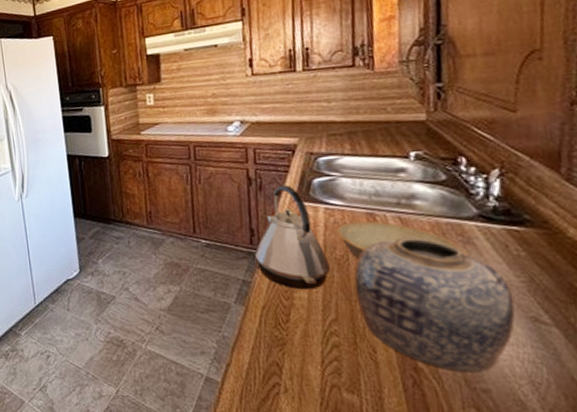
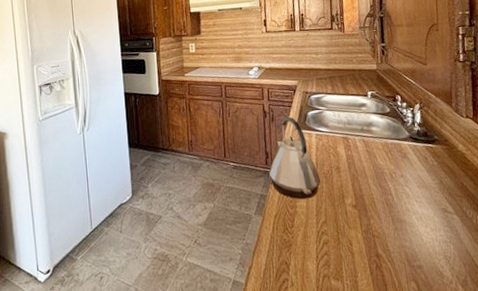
dish: present [335,221,468,260] -> none [323,143,405,173]
decorative jar: present [354,236,516,373] -> none [336,153,434,255]

